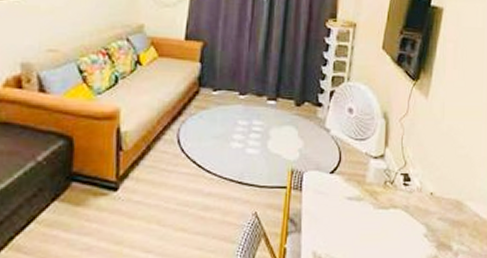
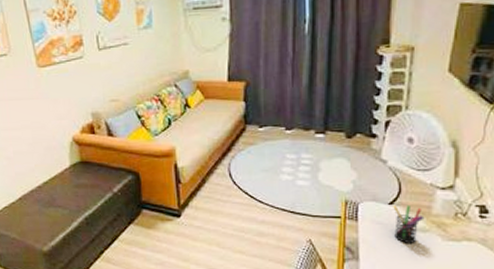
pen holder: none [333,173,360,214] -> present [393,204,425,245]

